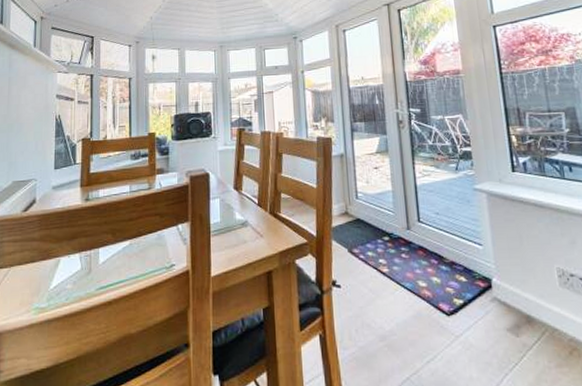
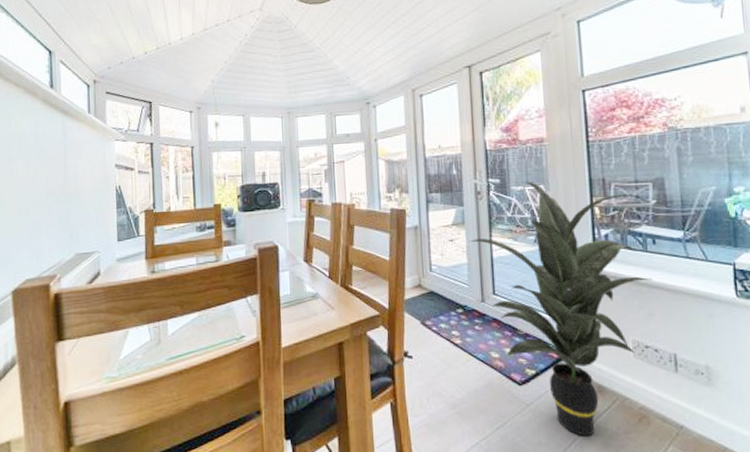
indoor plant: none [392,110,572,371] -> present [469,181,653,436]

